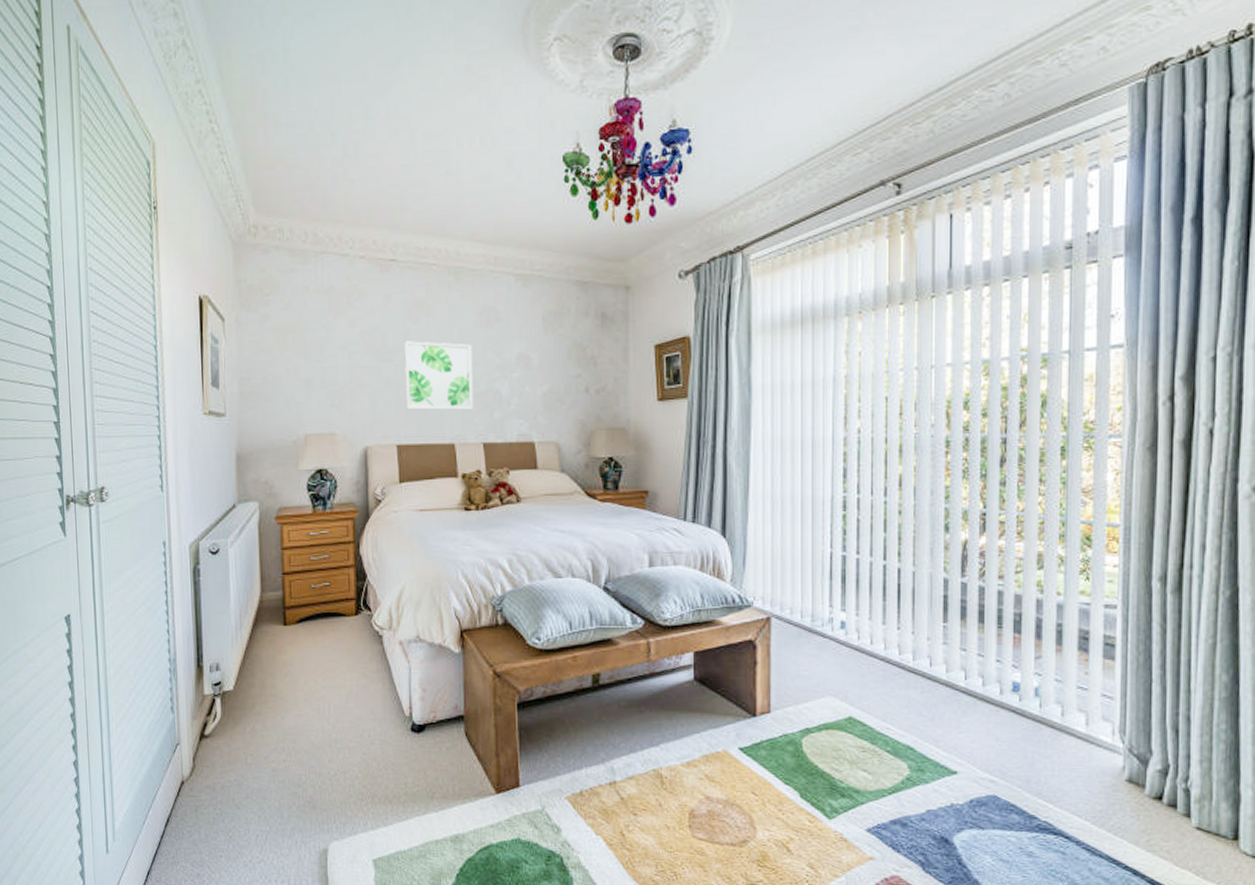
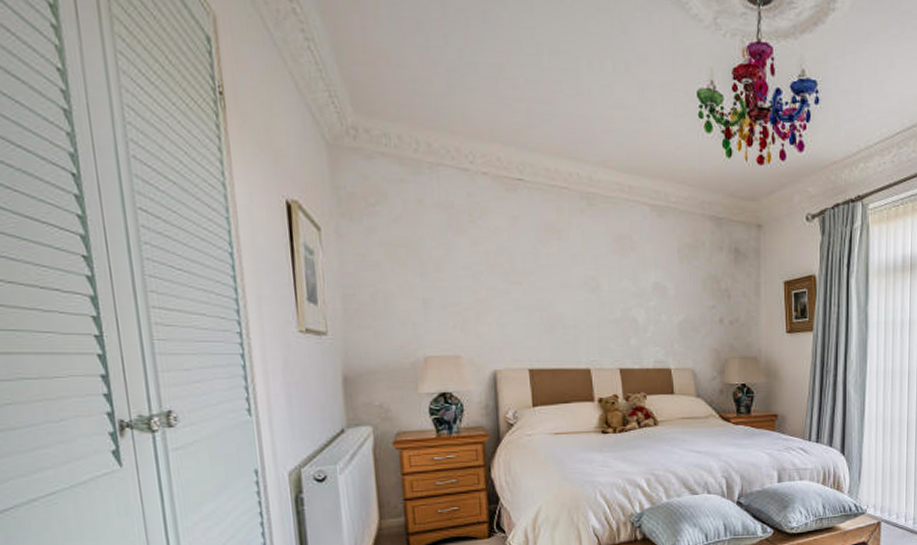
wall art: present [404,341,474,410] -> none [534,264,610,336]

